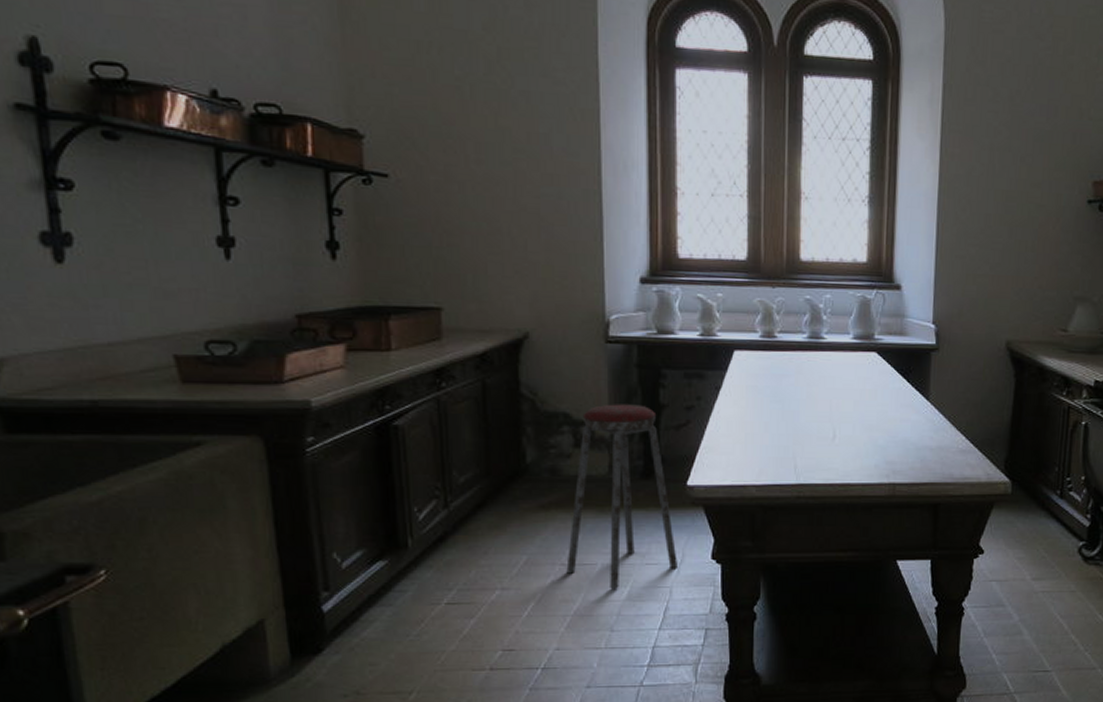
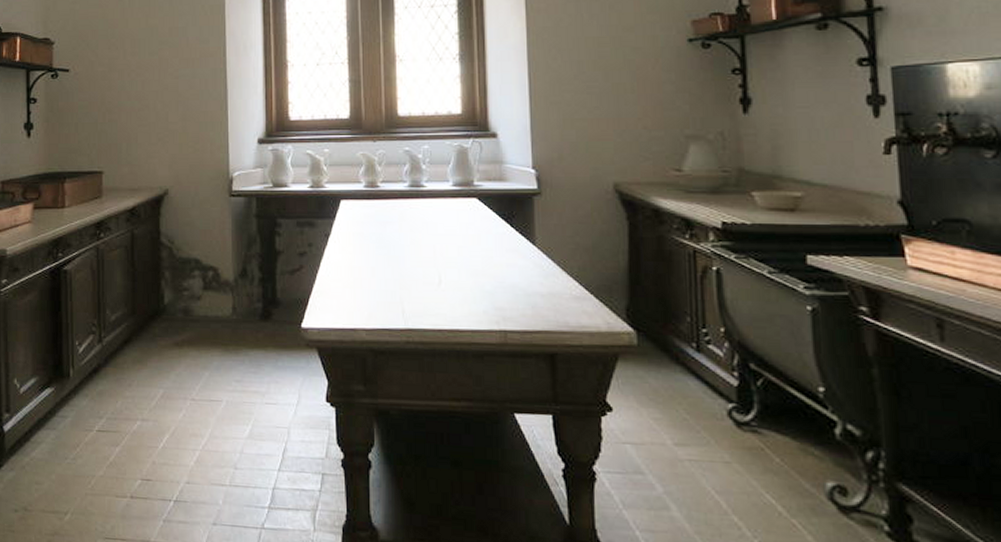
music stool: present [566,404,679,589] -> none [196,250,296,427]

